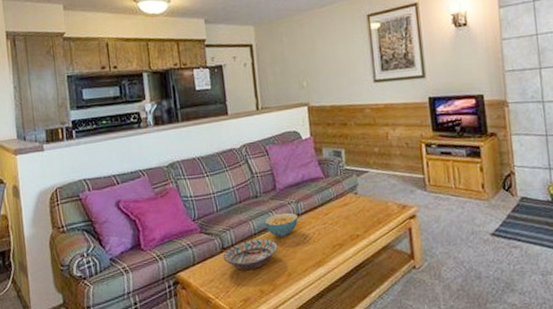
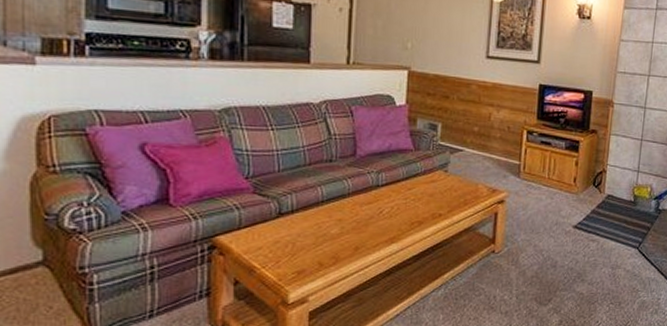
decorative bowl: present [223,238,279,271] -> none [278,207,349,241]
cereal bowl: present [265,212,298,237] -> none [337,182,376,207]

